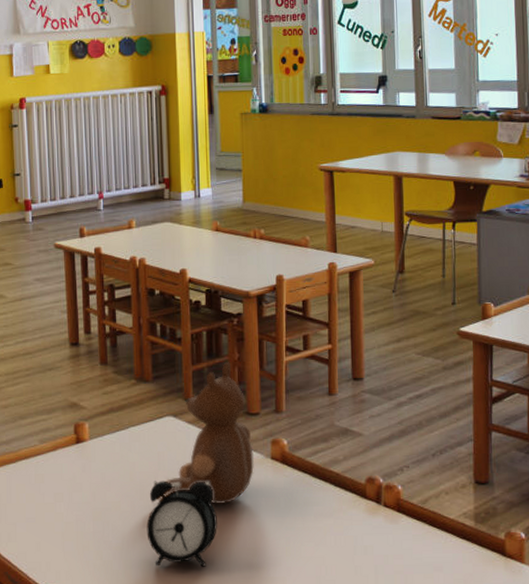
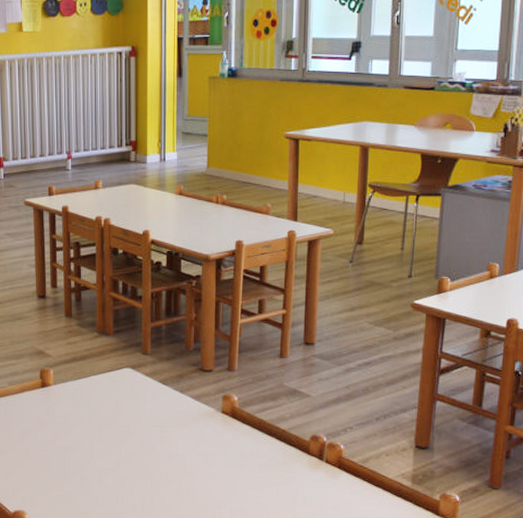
alarm clock: present [146,480,217,567] -> none [104,425,168,504]
teddy bear: present [158,362,254,505] -> none [115,321,205,451]

